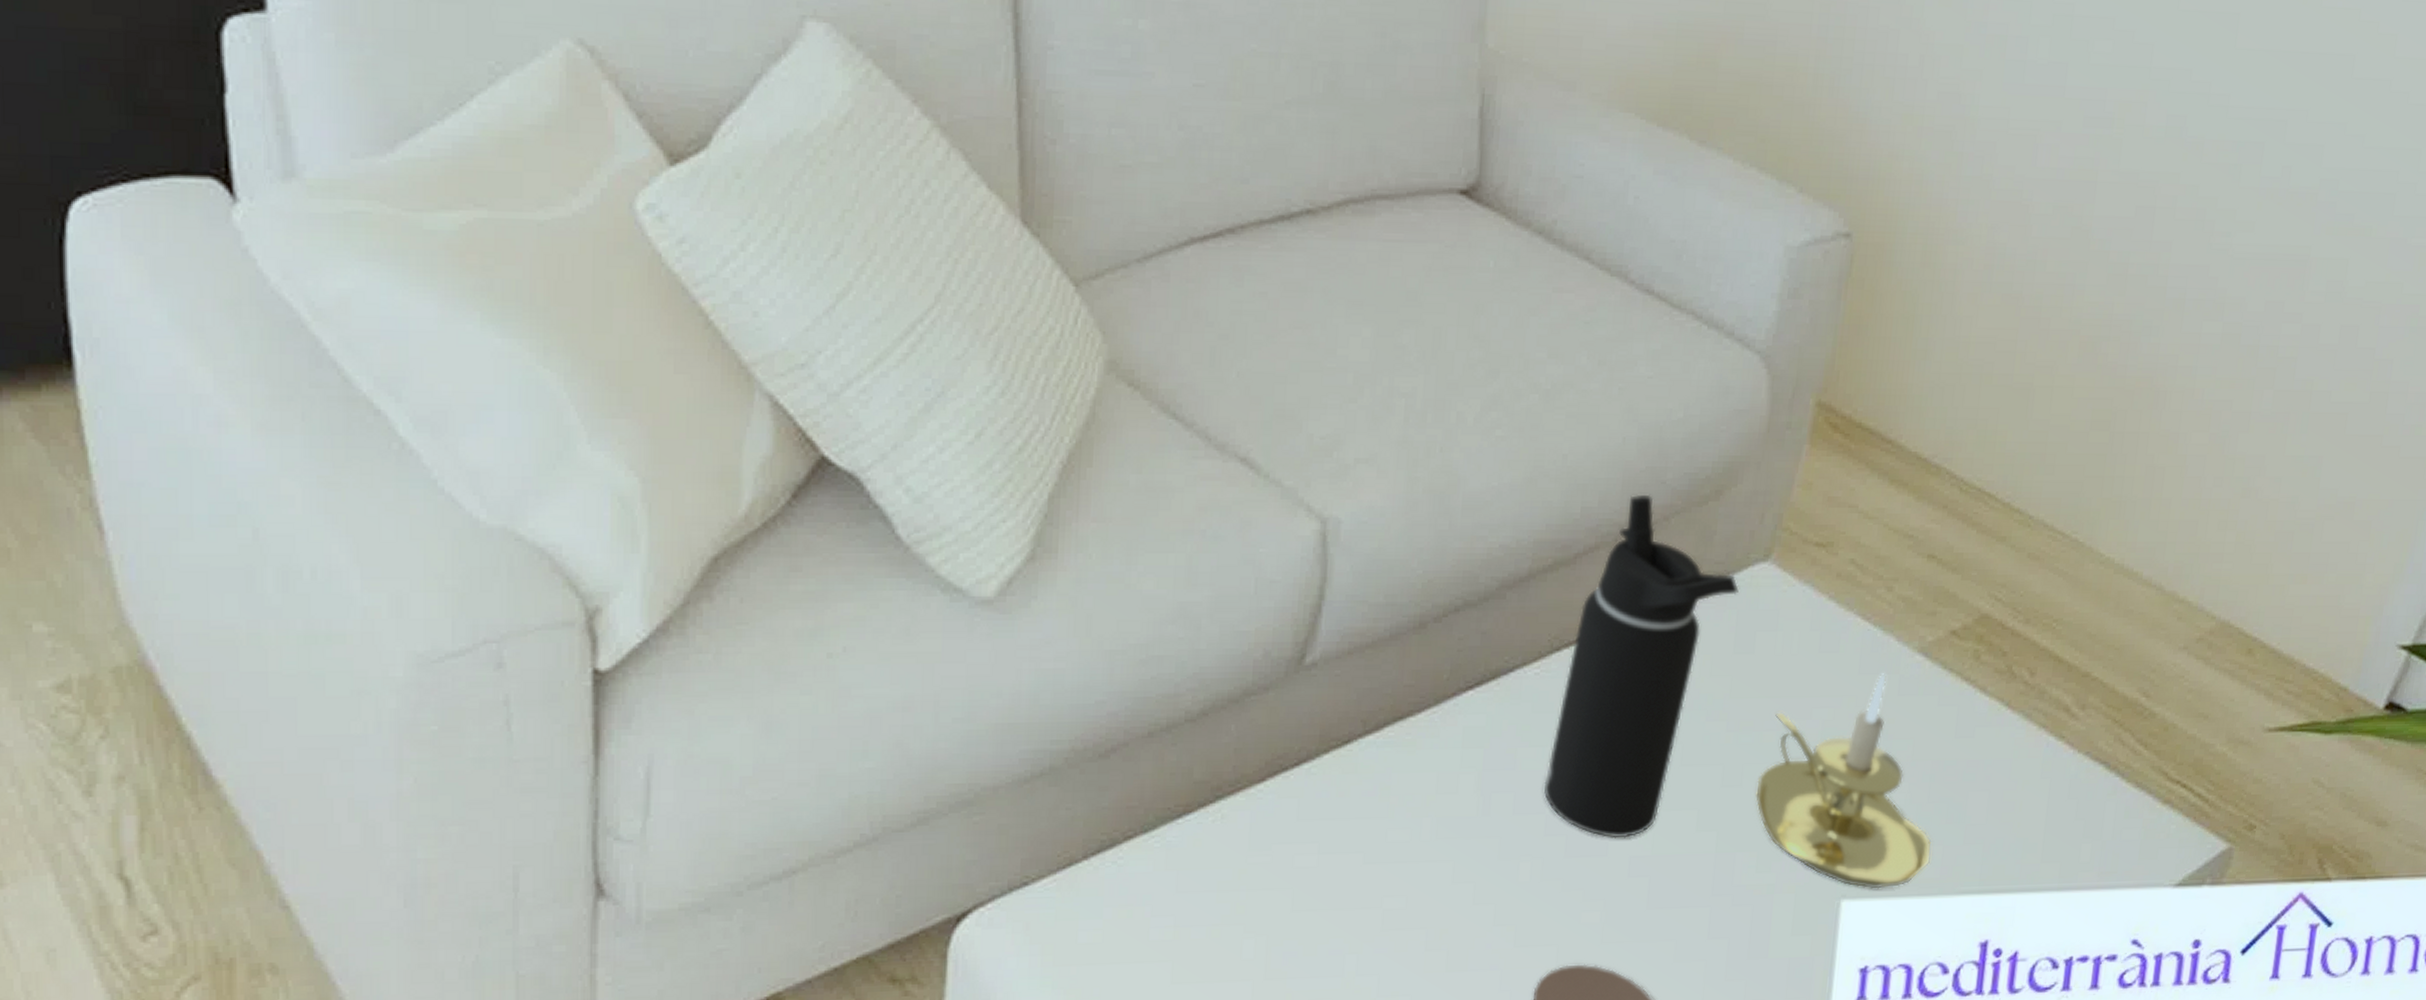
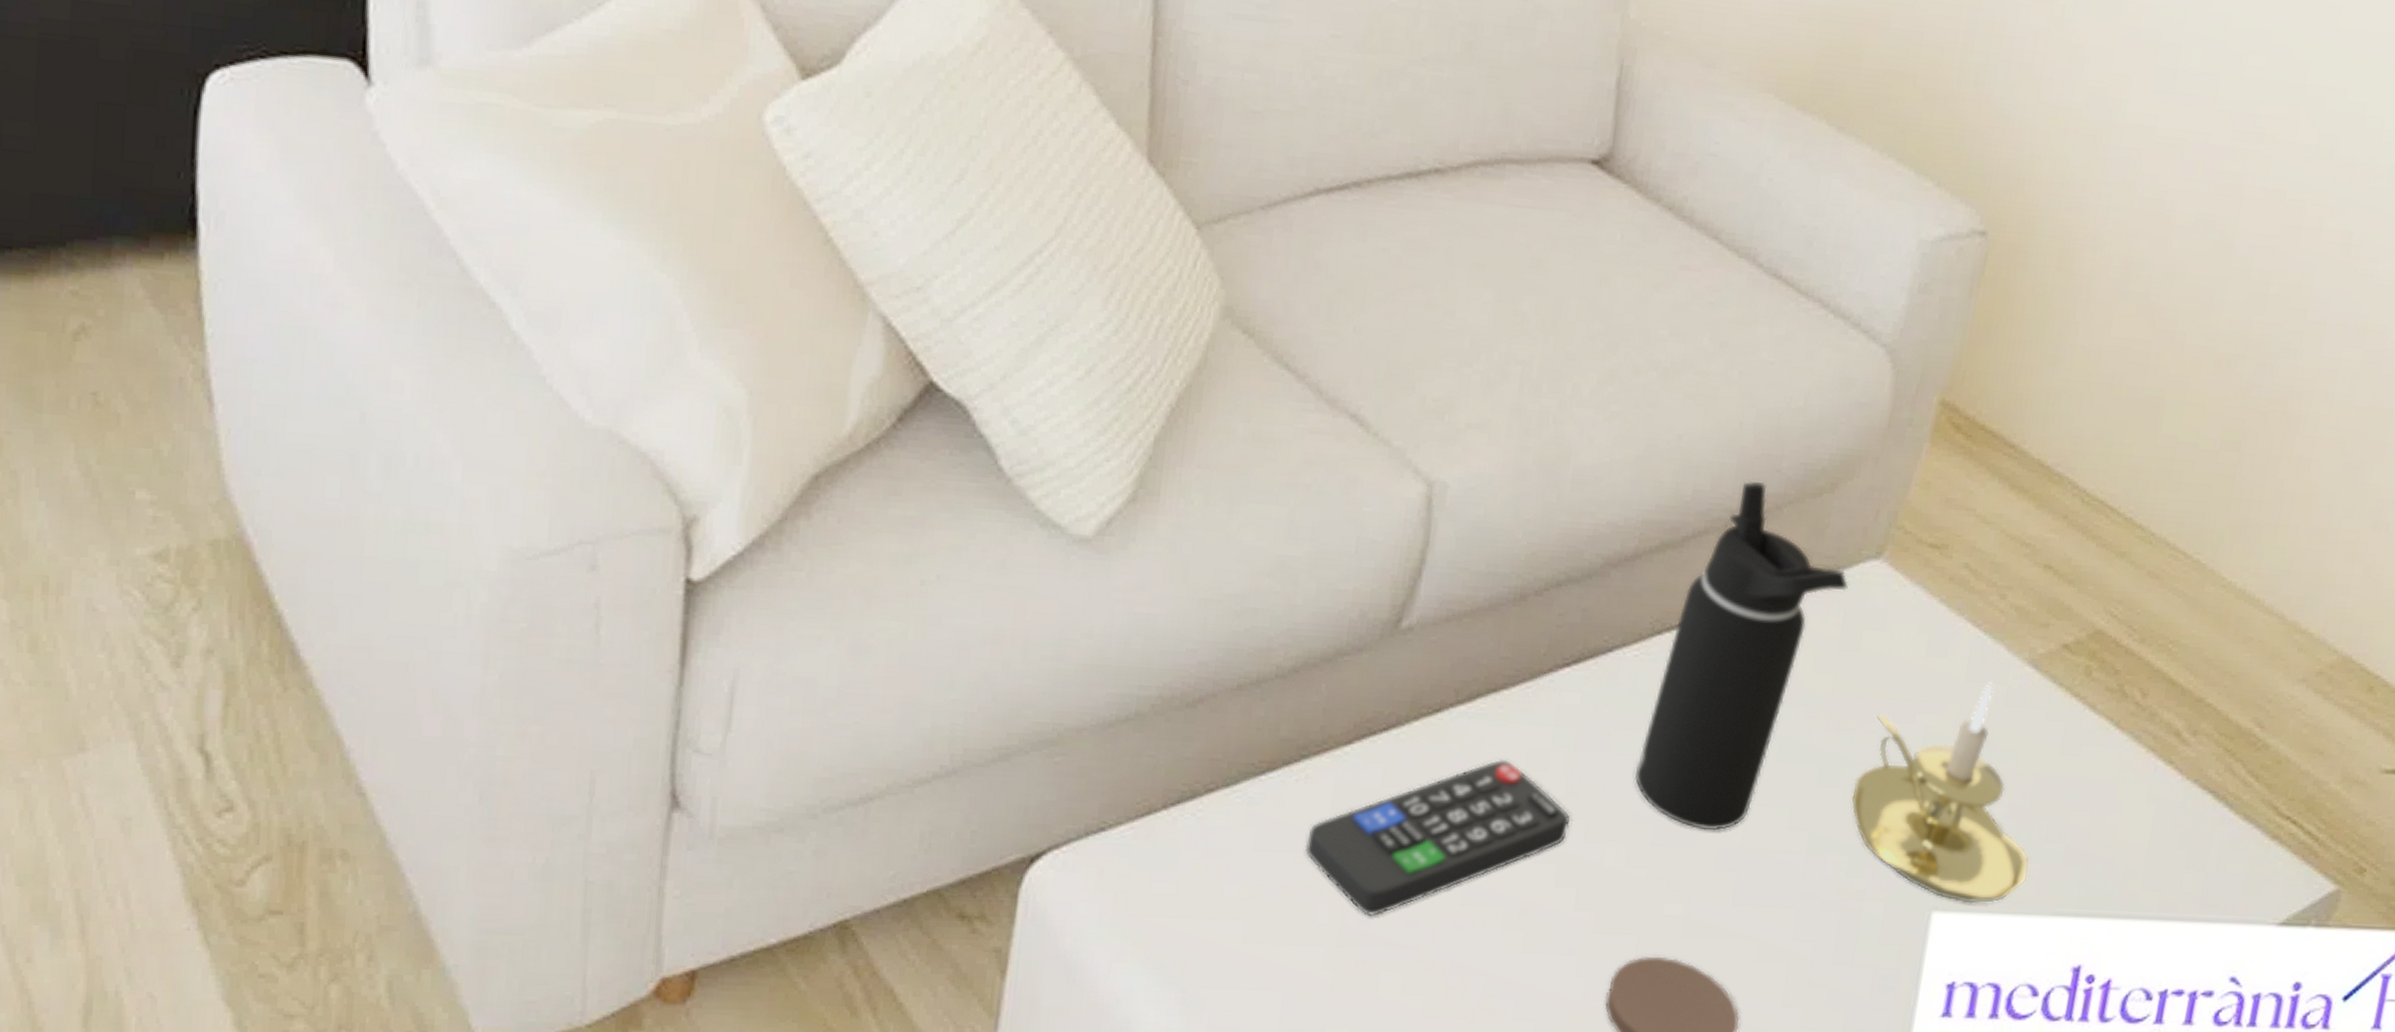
remote control: none [1226,784,1484,947] -> present [1304,758,1571,916]

